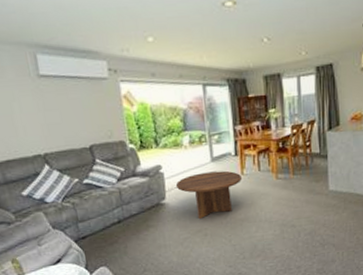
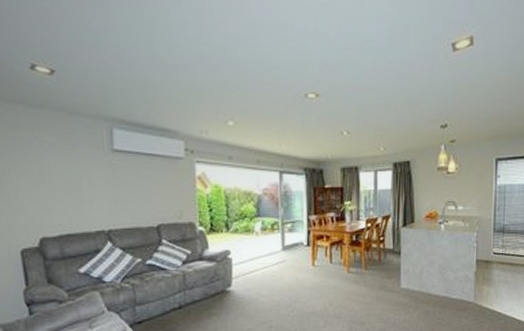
coffee table: present [175,170,241,220] -> none [243,260,312,310]

